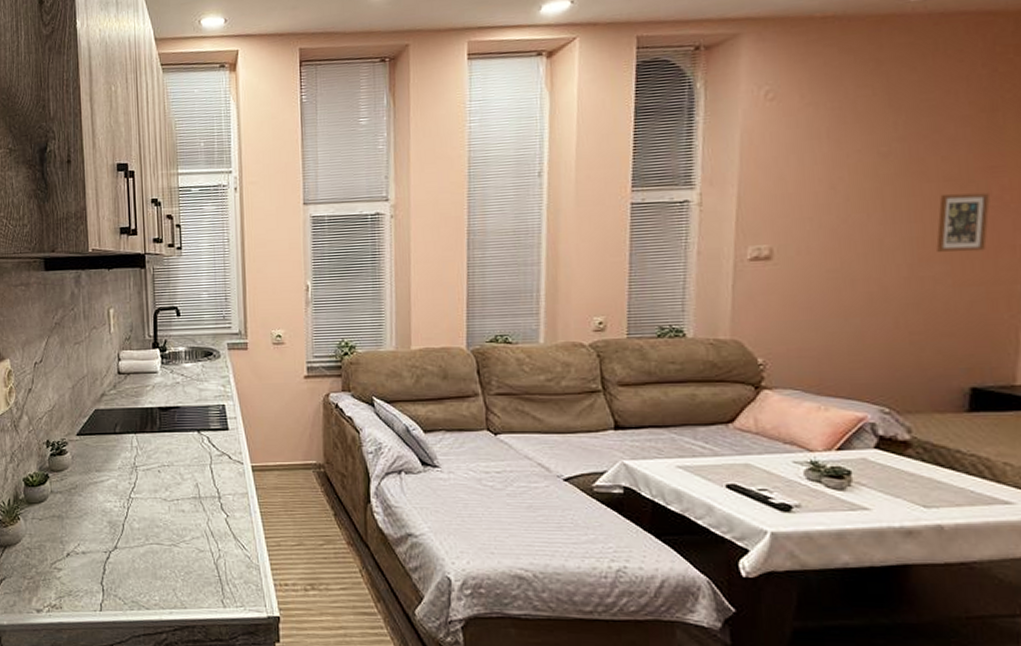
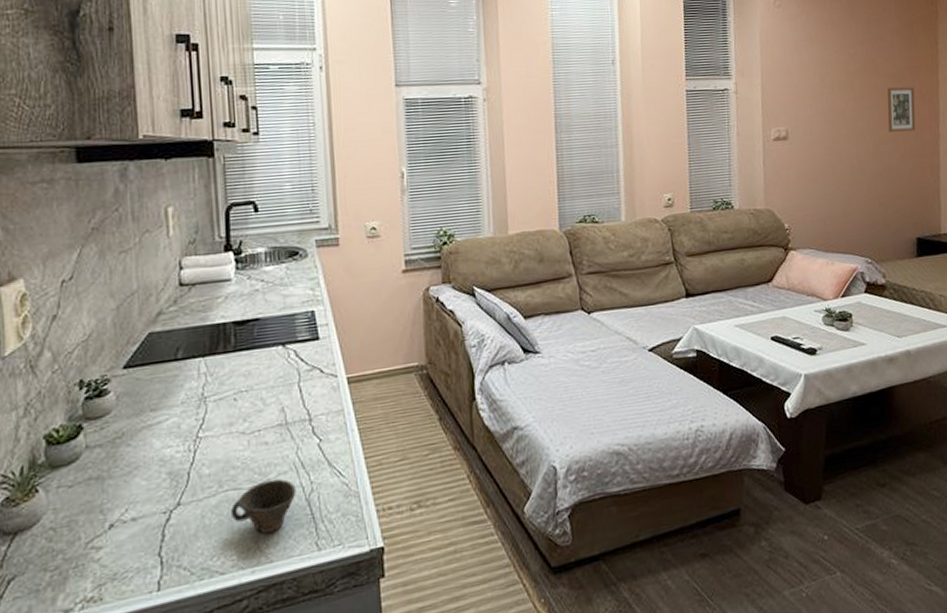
cup: none [154,541,207,584] -> present [230,478,296,534]

